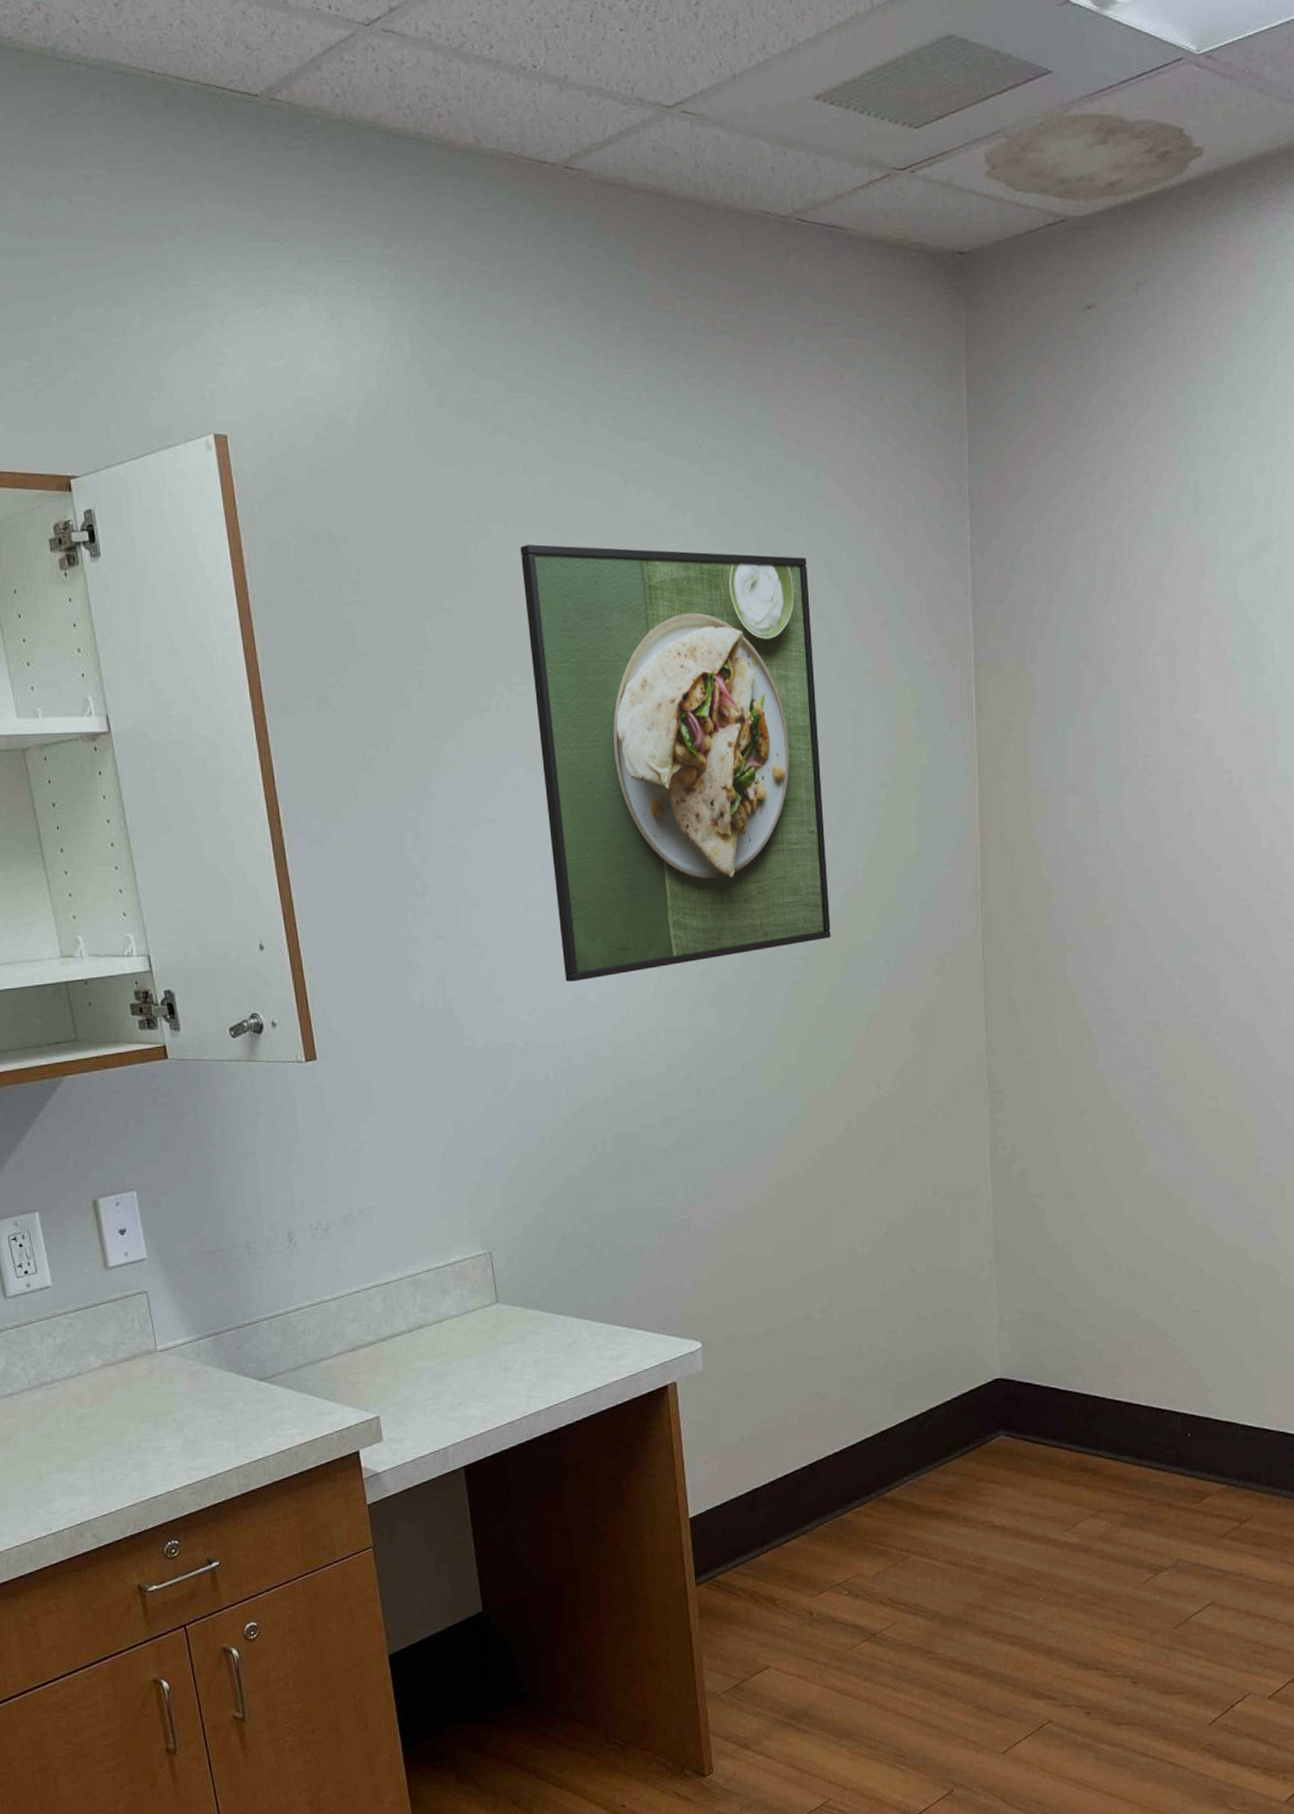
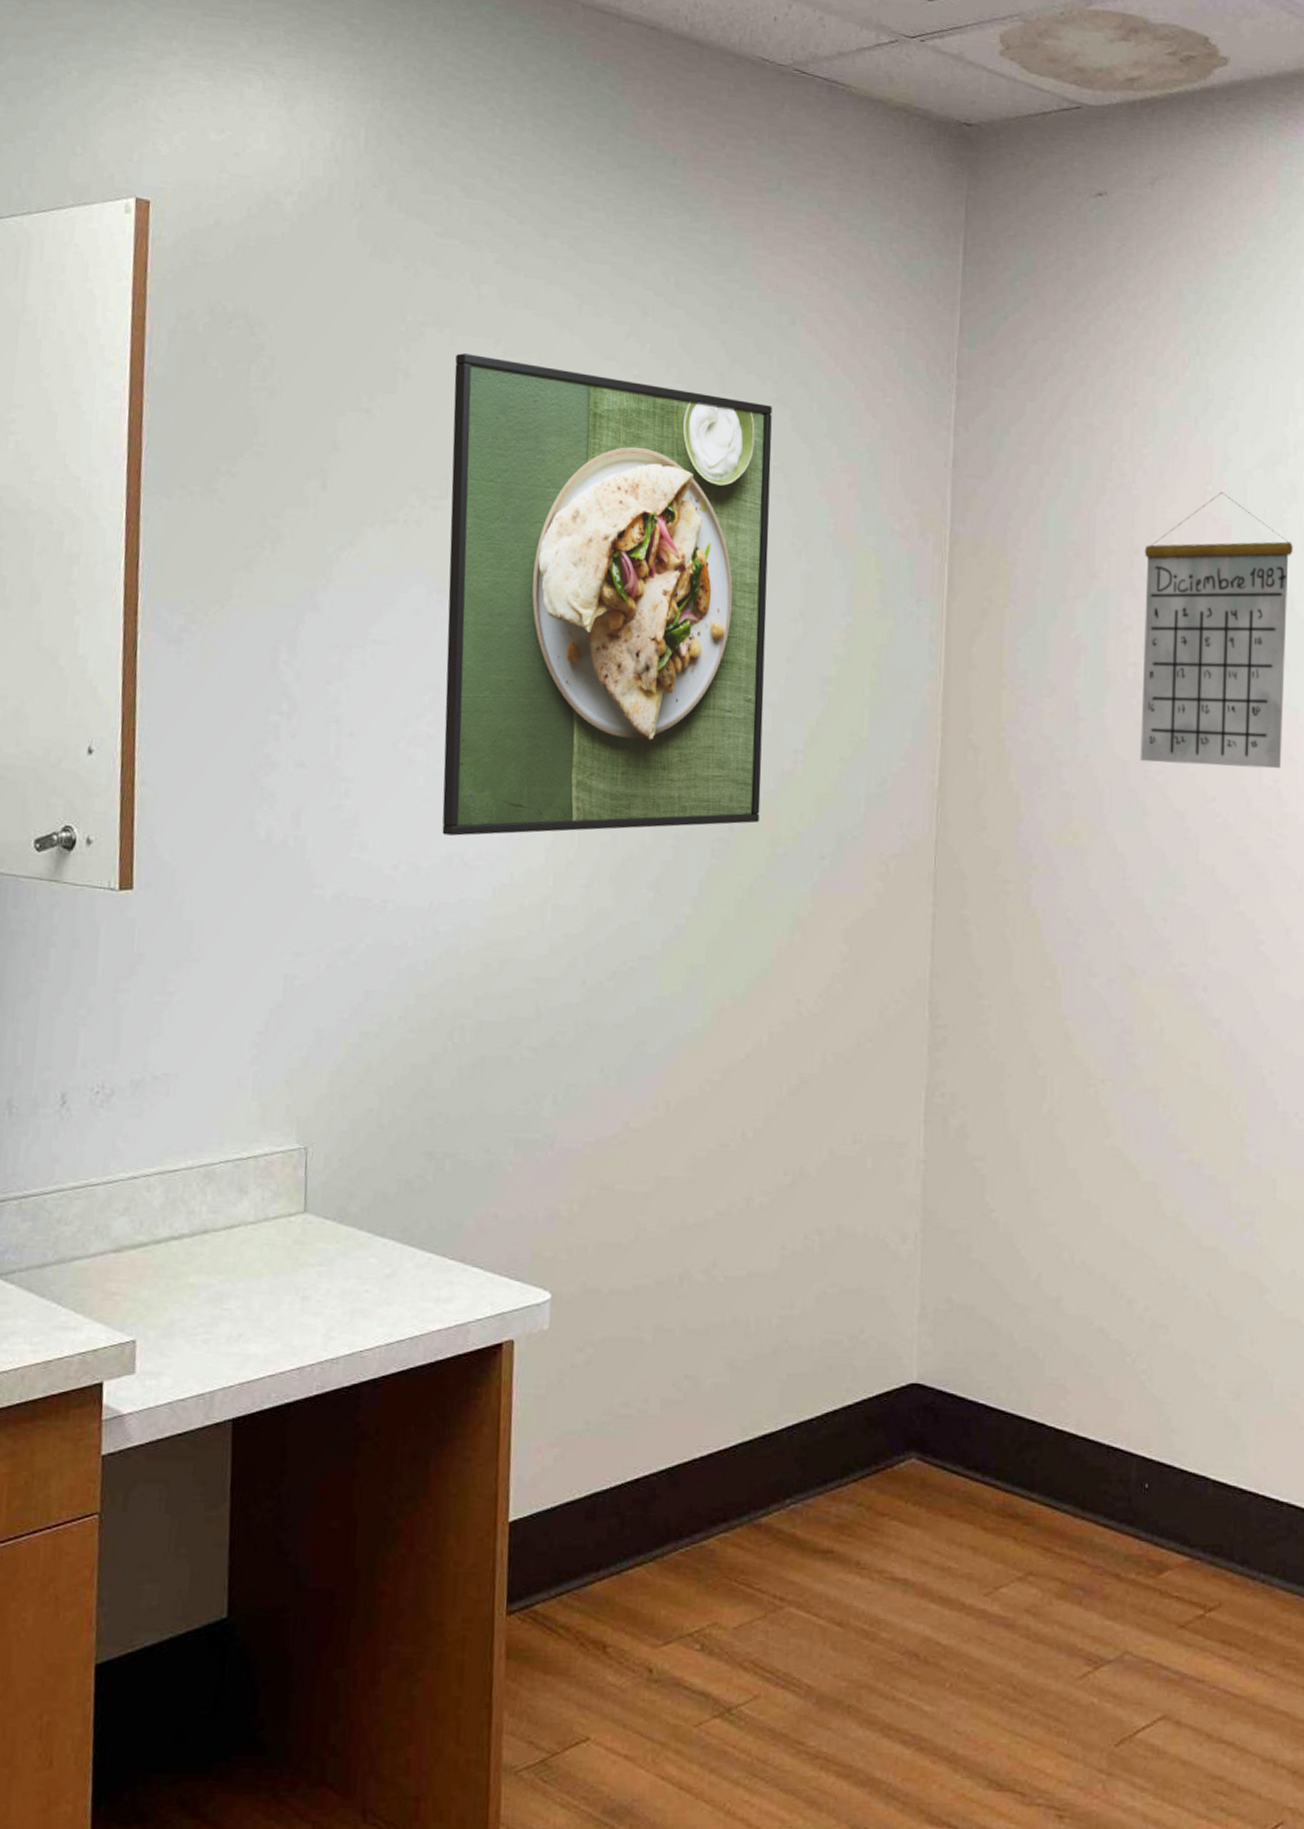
calendar: none [1147,585,1280,843] -> present [1140,491,1293,769]

